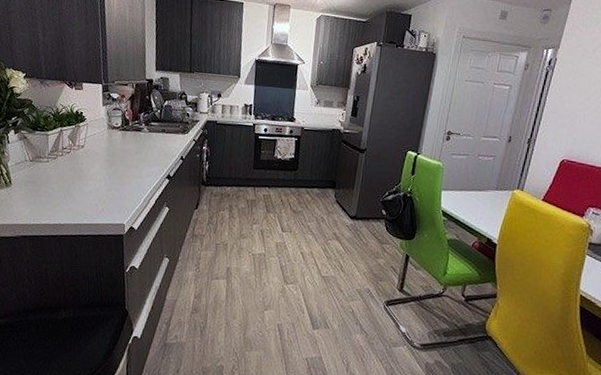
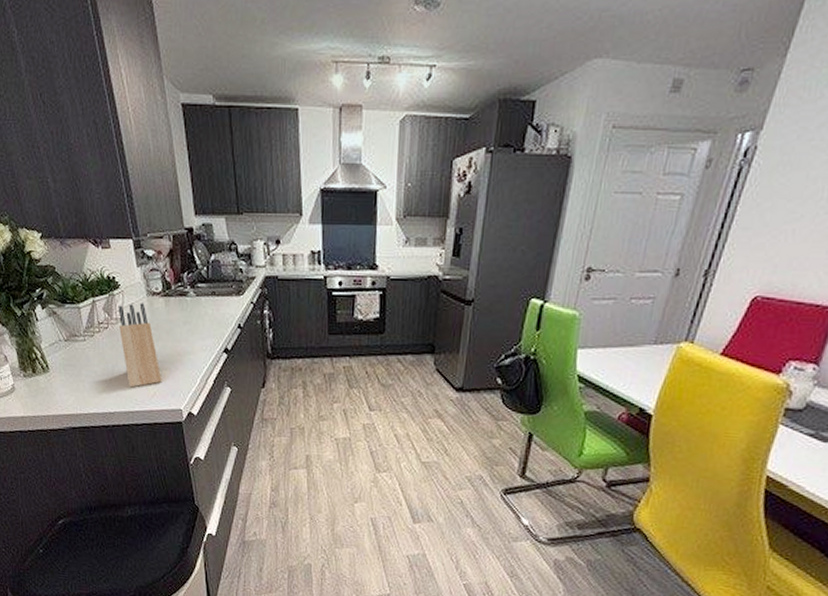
knife block: none [79,134,111,204] -> present [118,303,162,388]

